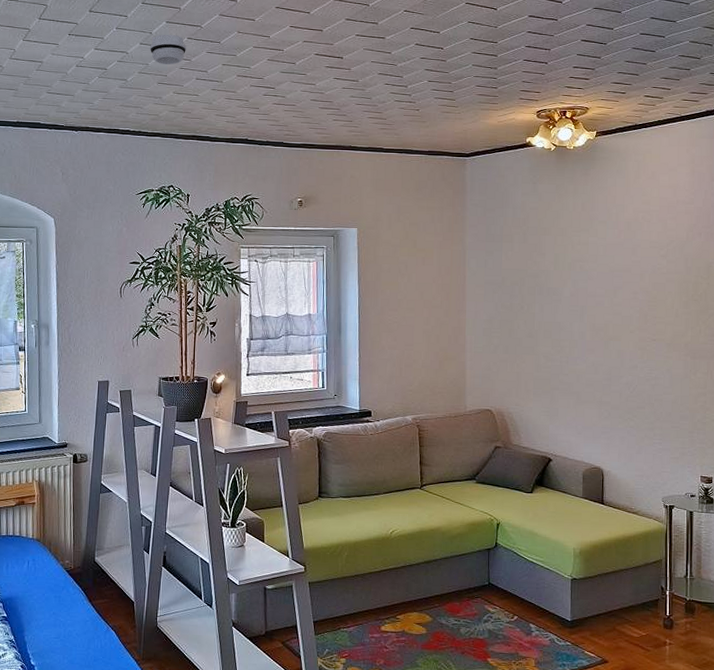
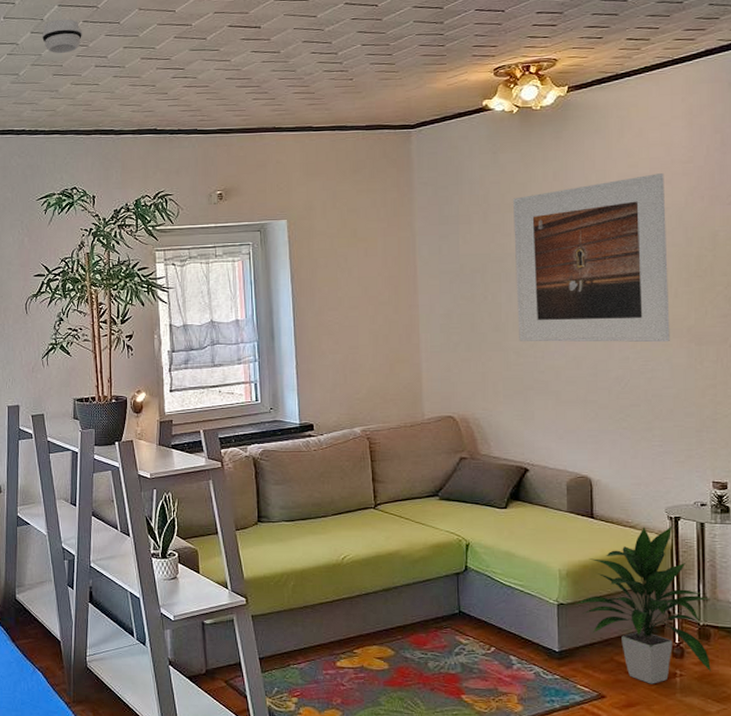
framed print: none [547,211,671,355] -> present [513,173,670,343]
indoor plant: none [585,513,696,652] -> present [575,525,711,684]

